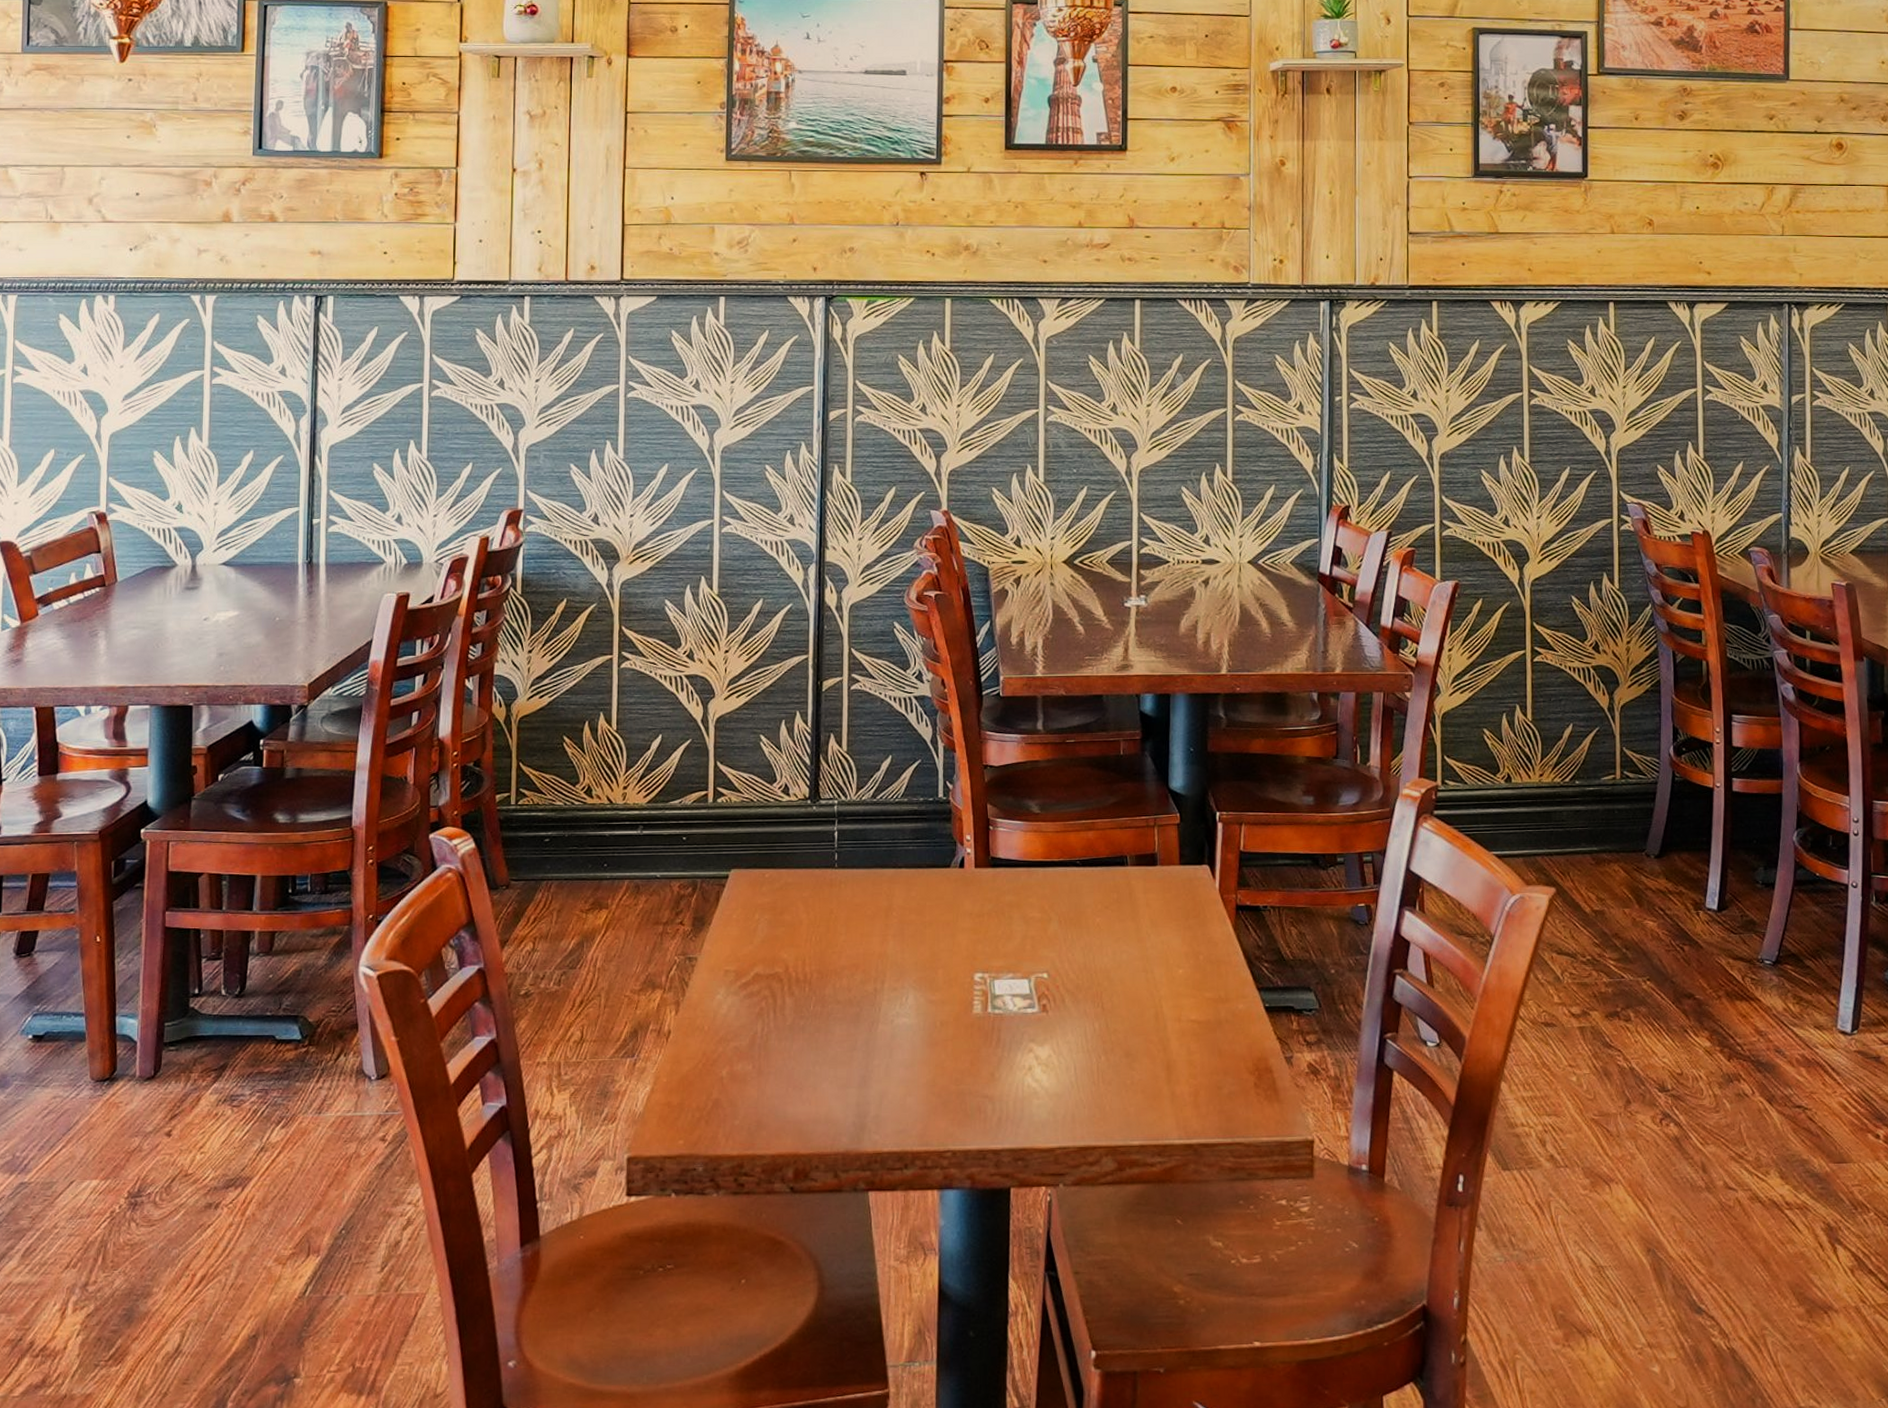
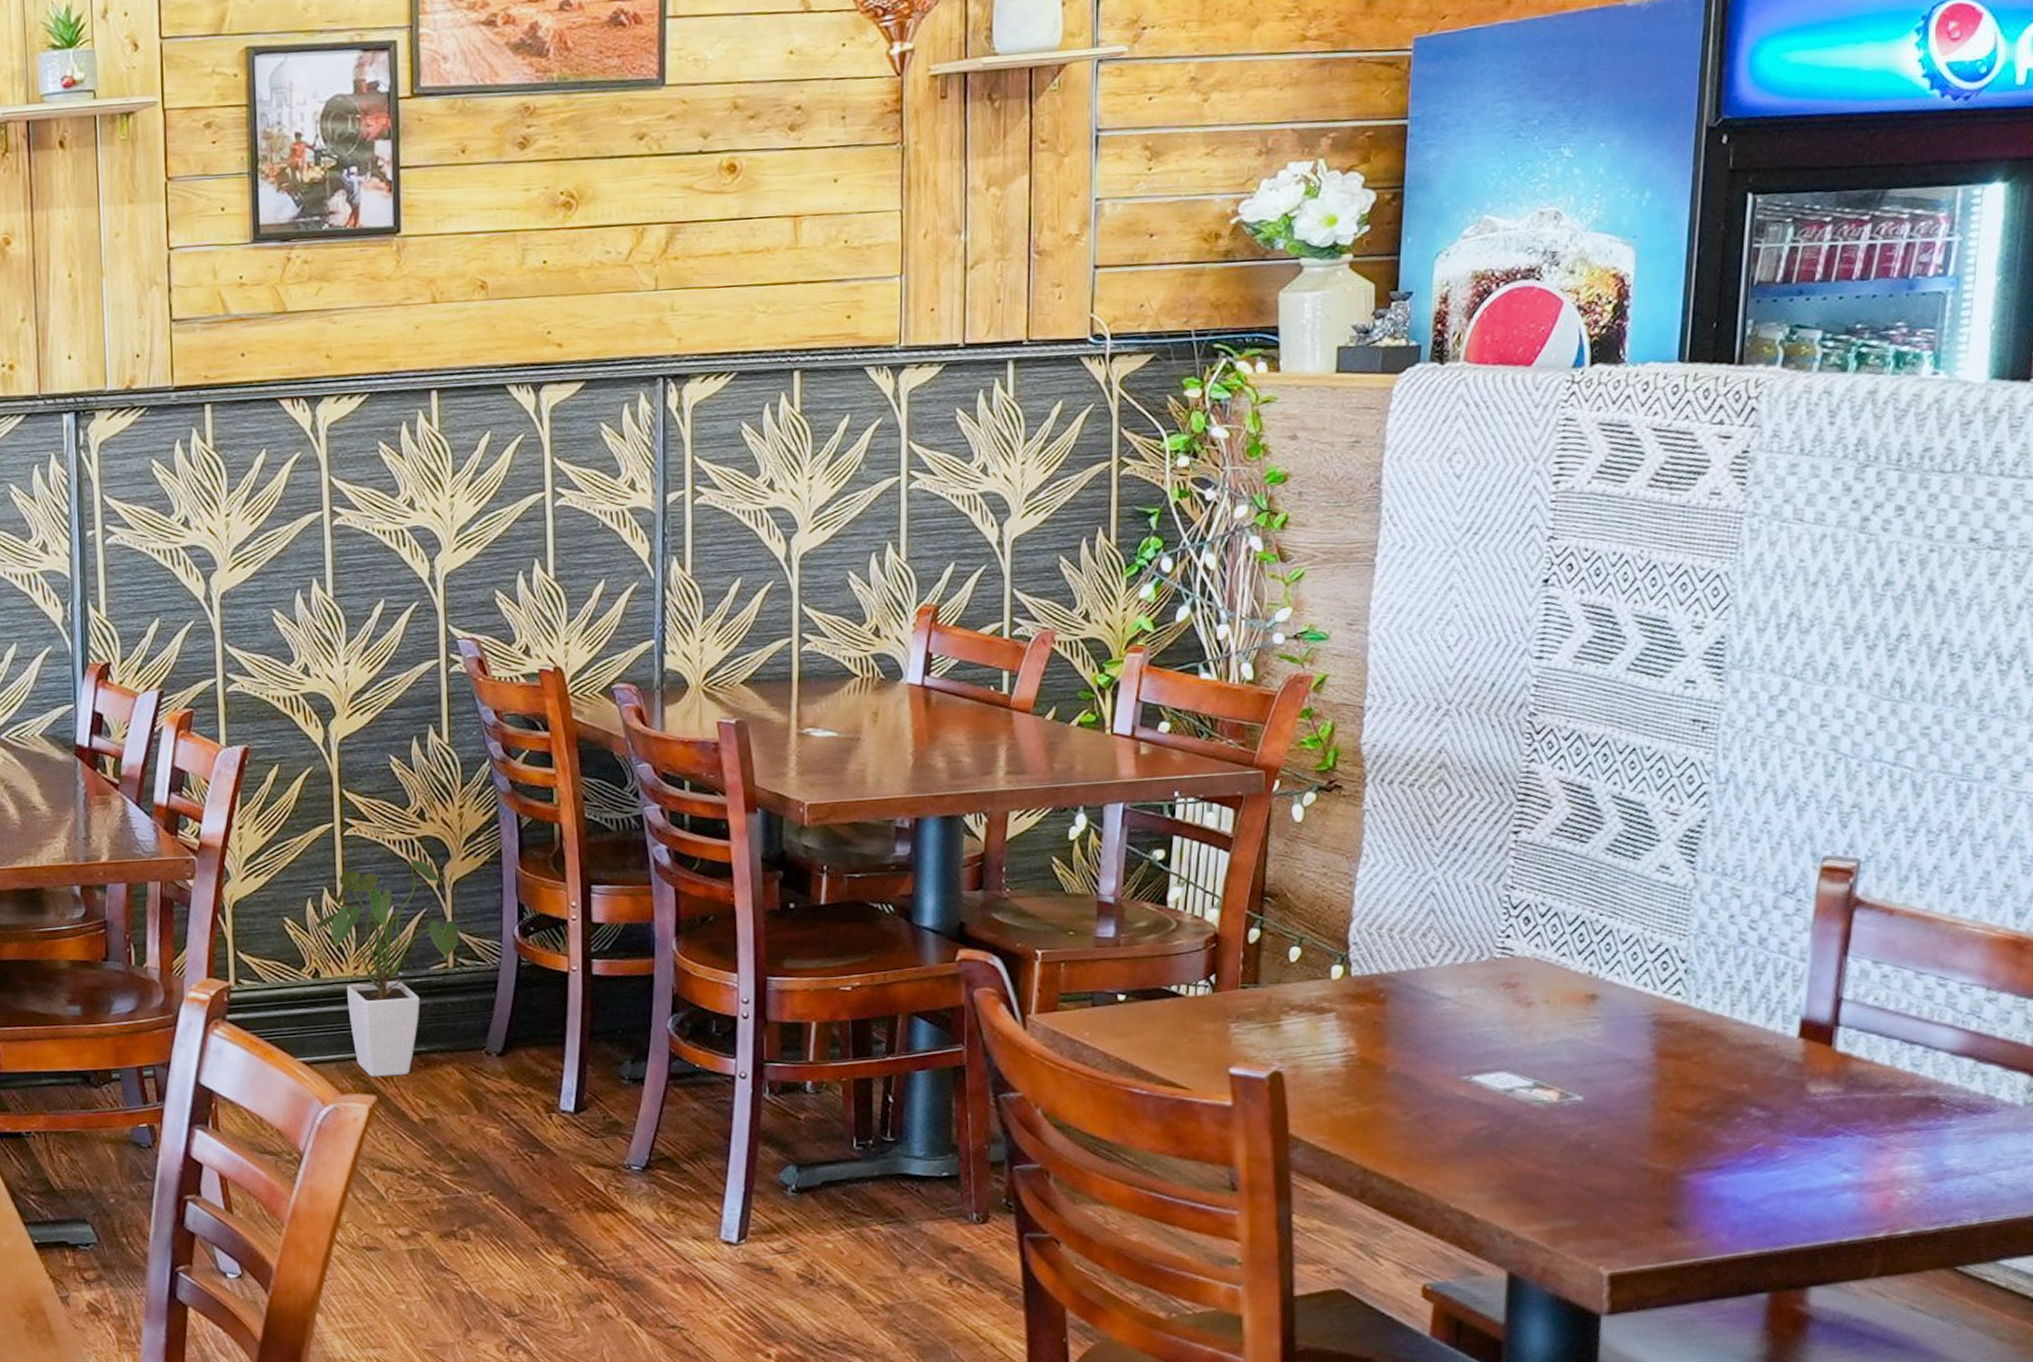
house plant: none [1509,681,1625,872] -> present [315,855,459,1077]

